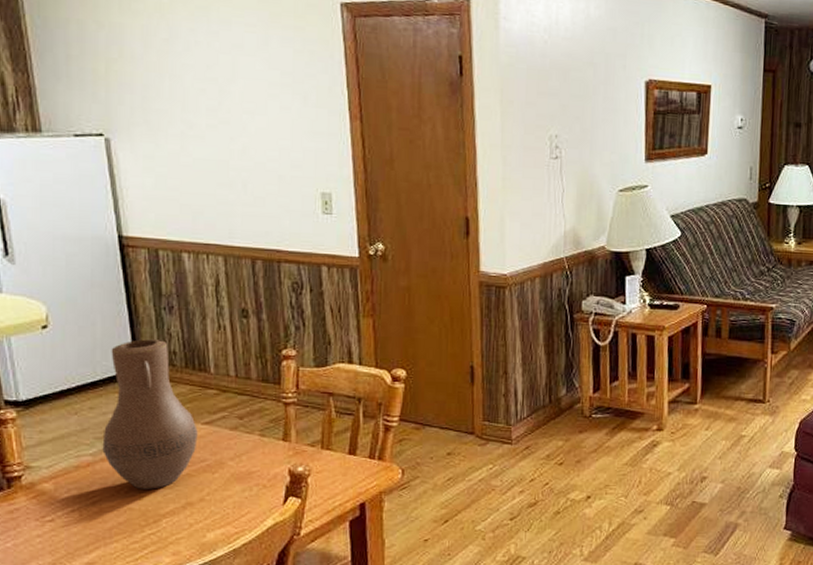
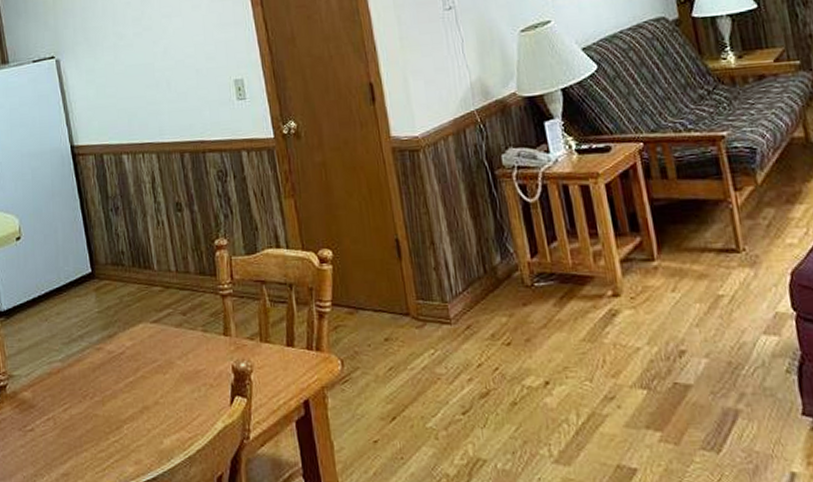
vase: present [102,339,198,489] -> none [69,241,148,394]

